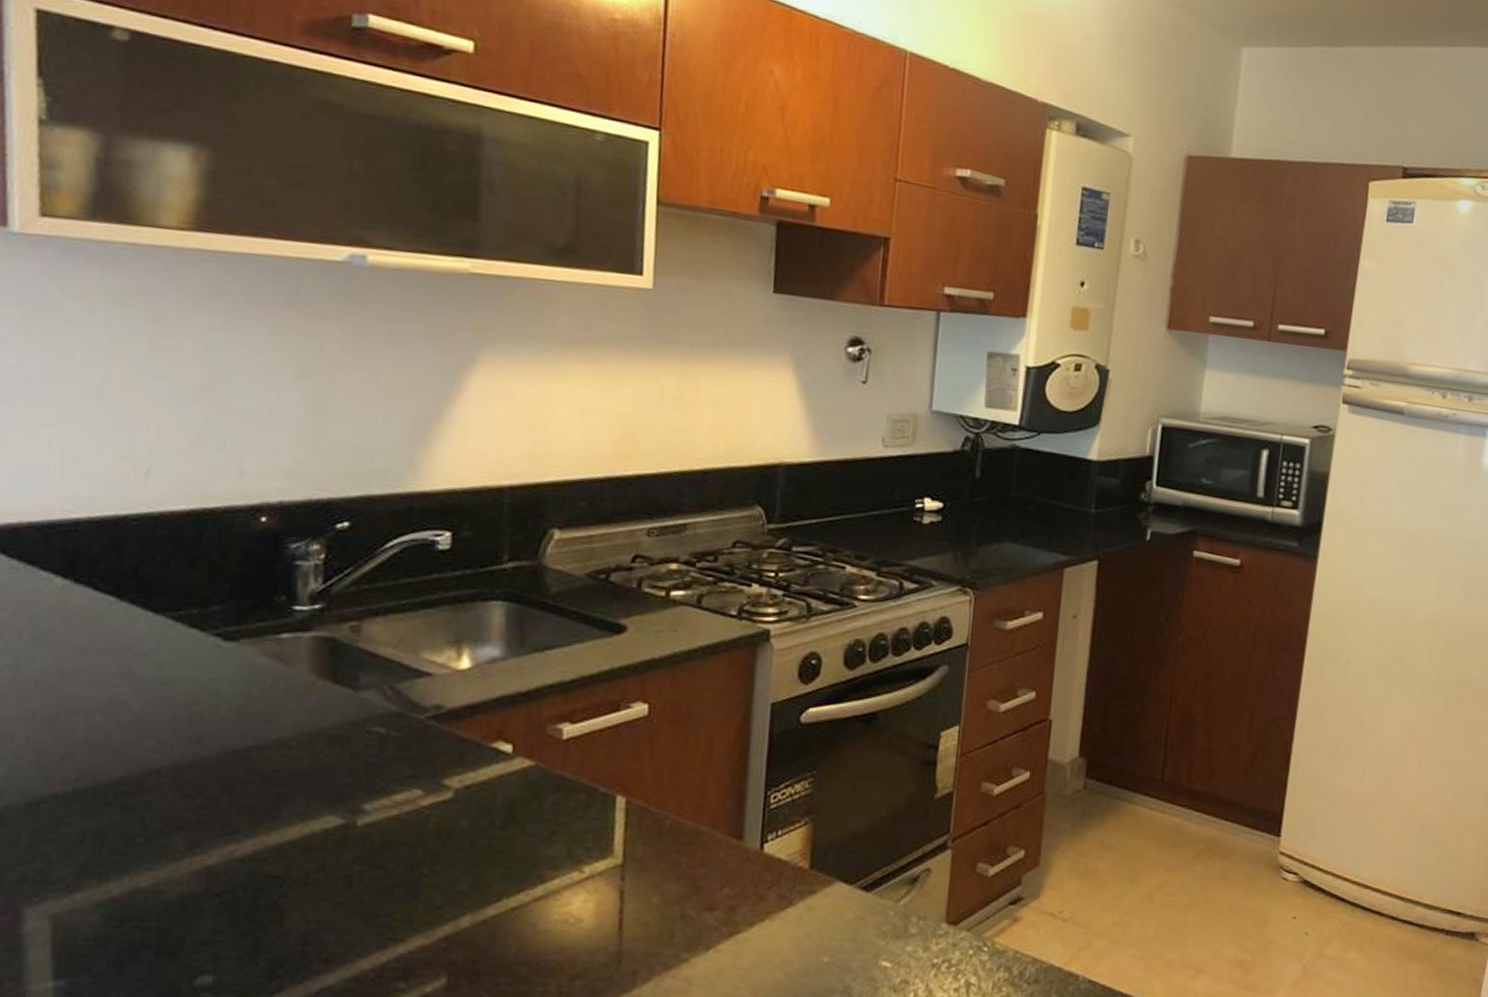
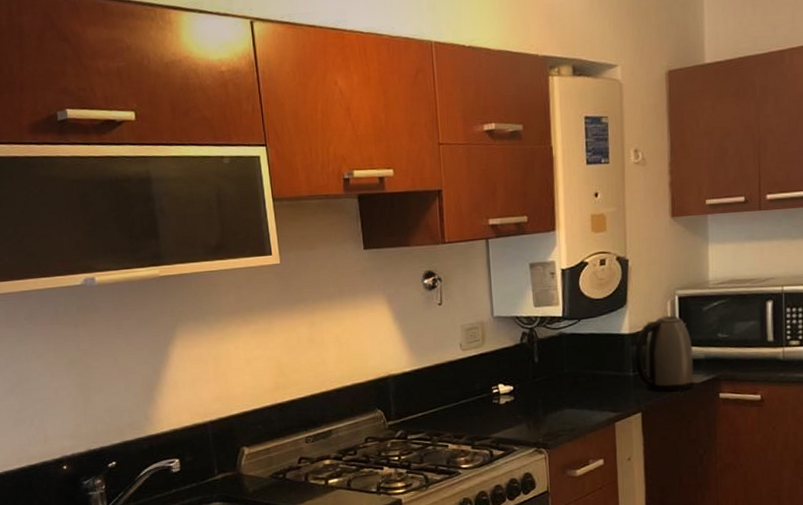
kettle: none [1100,446,1171,542] -> present [635,315,694,392]

